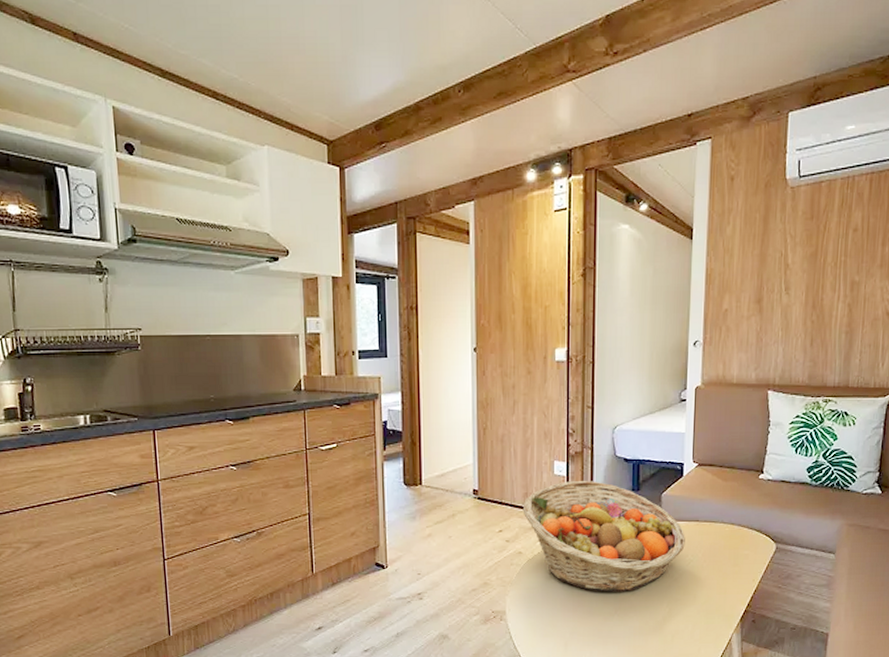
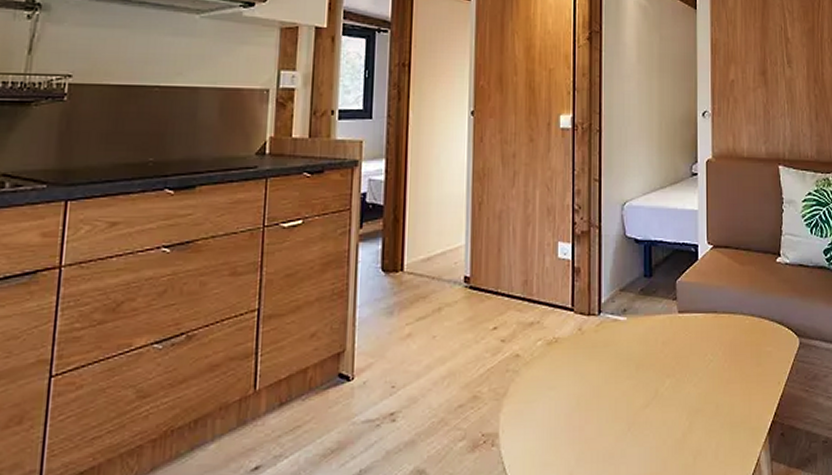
fruit basket: present [522,480,685,592] -> none [521,264,703,404]

